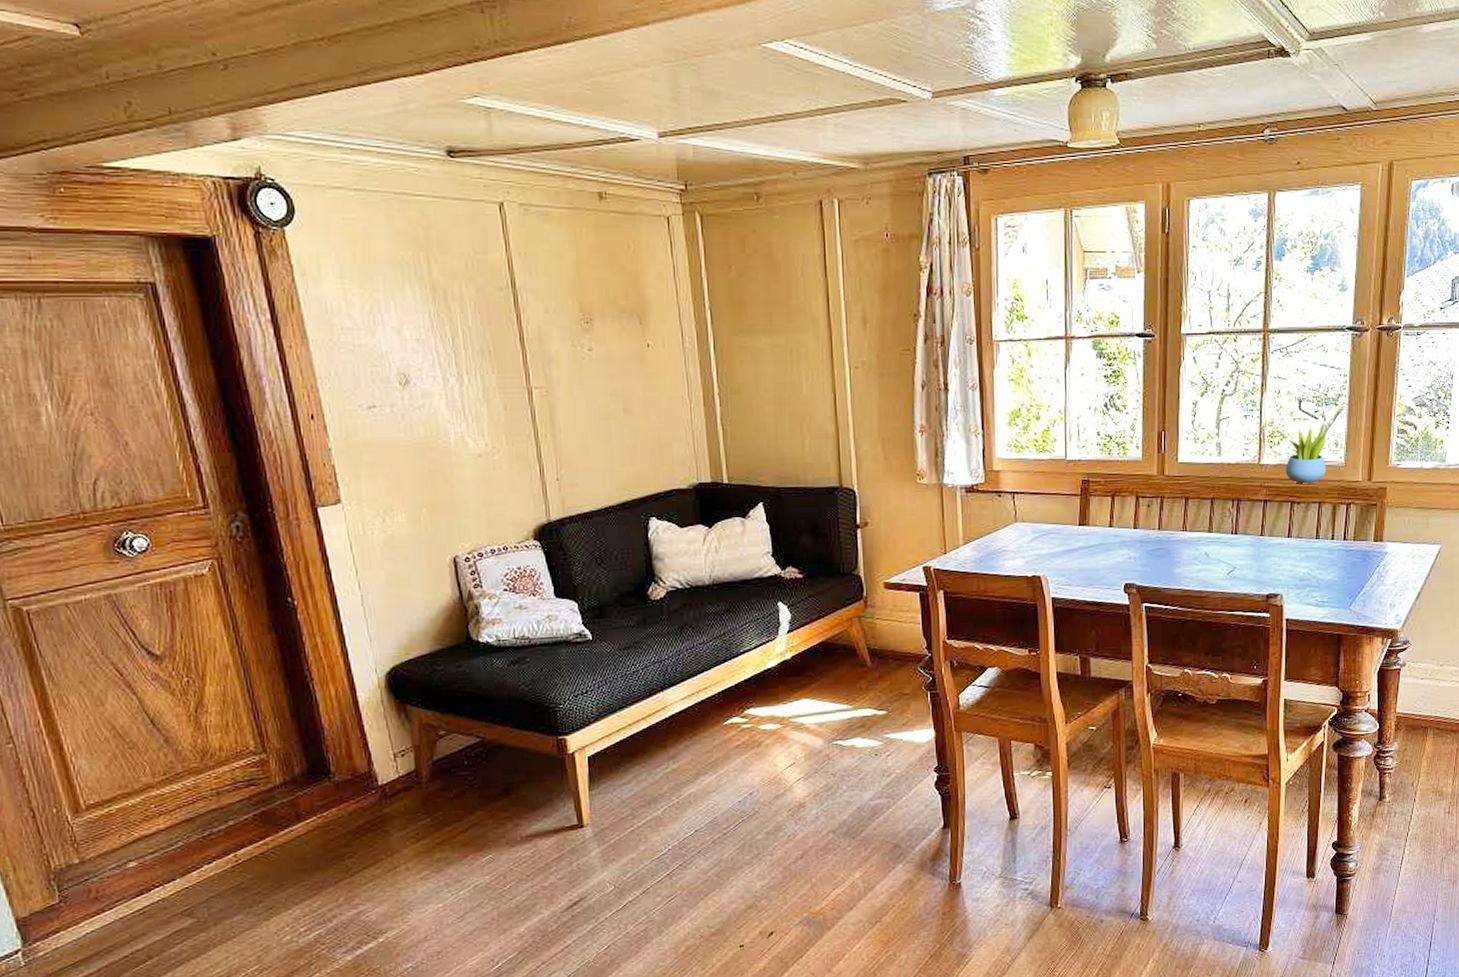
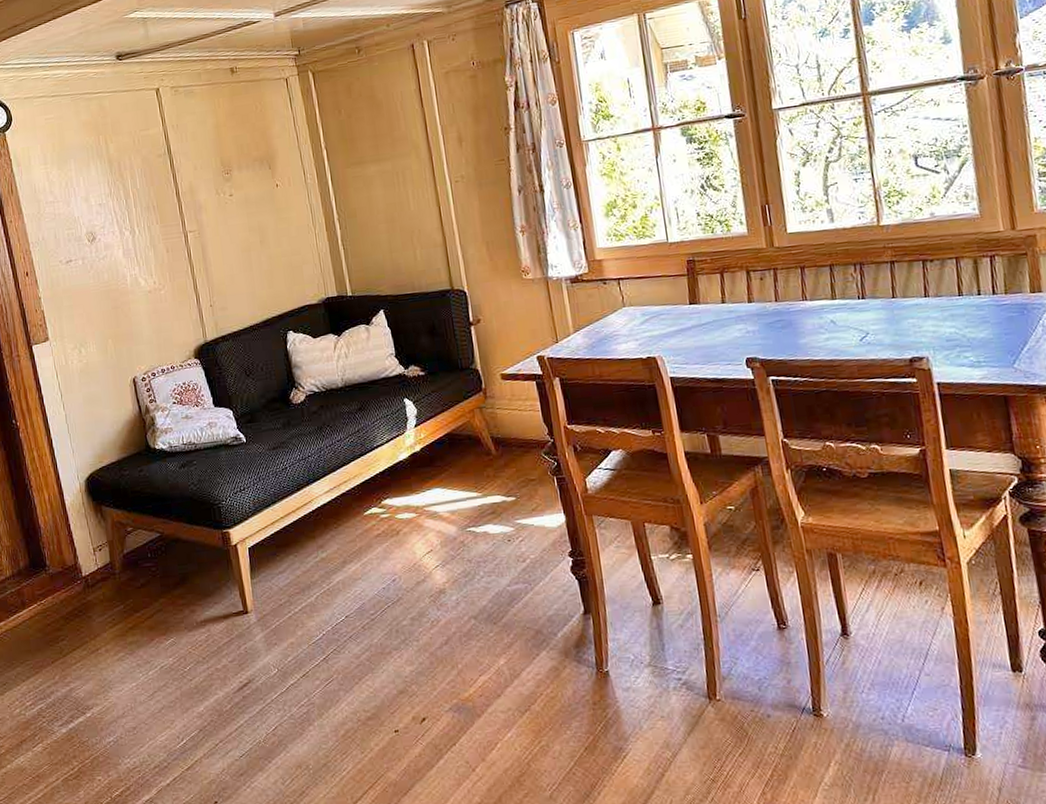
succulent plant: present [1285,423,1328,484] -> none [909,176,960,241]

